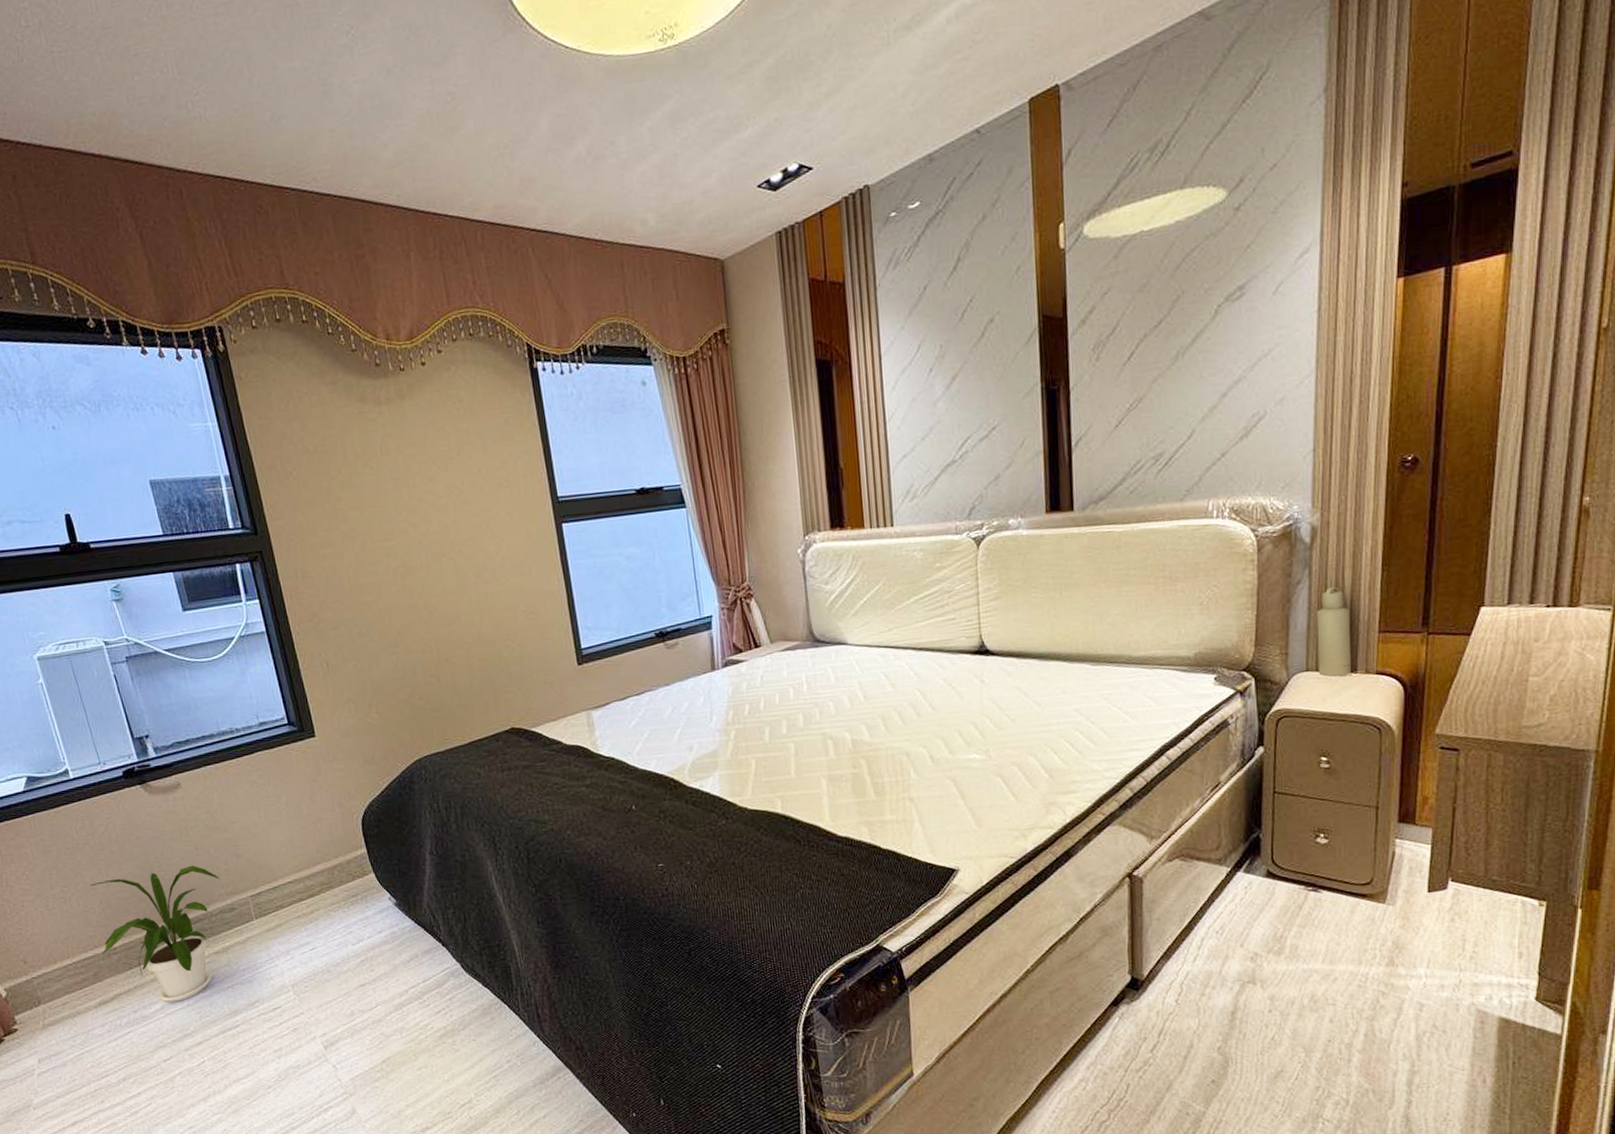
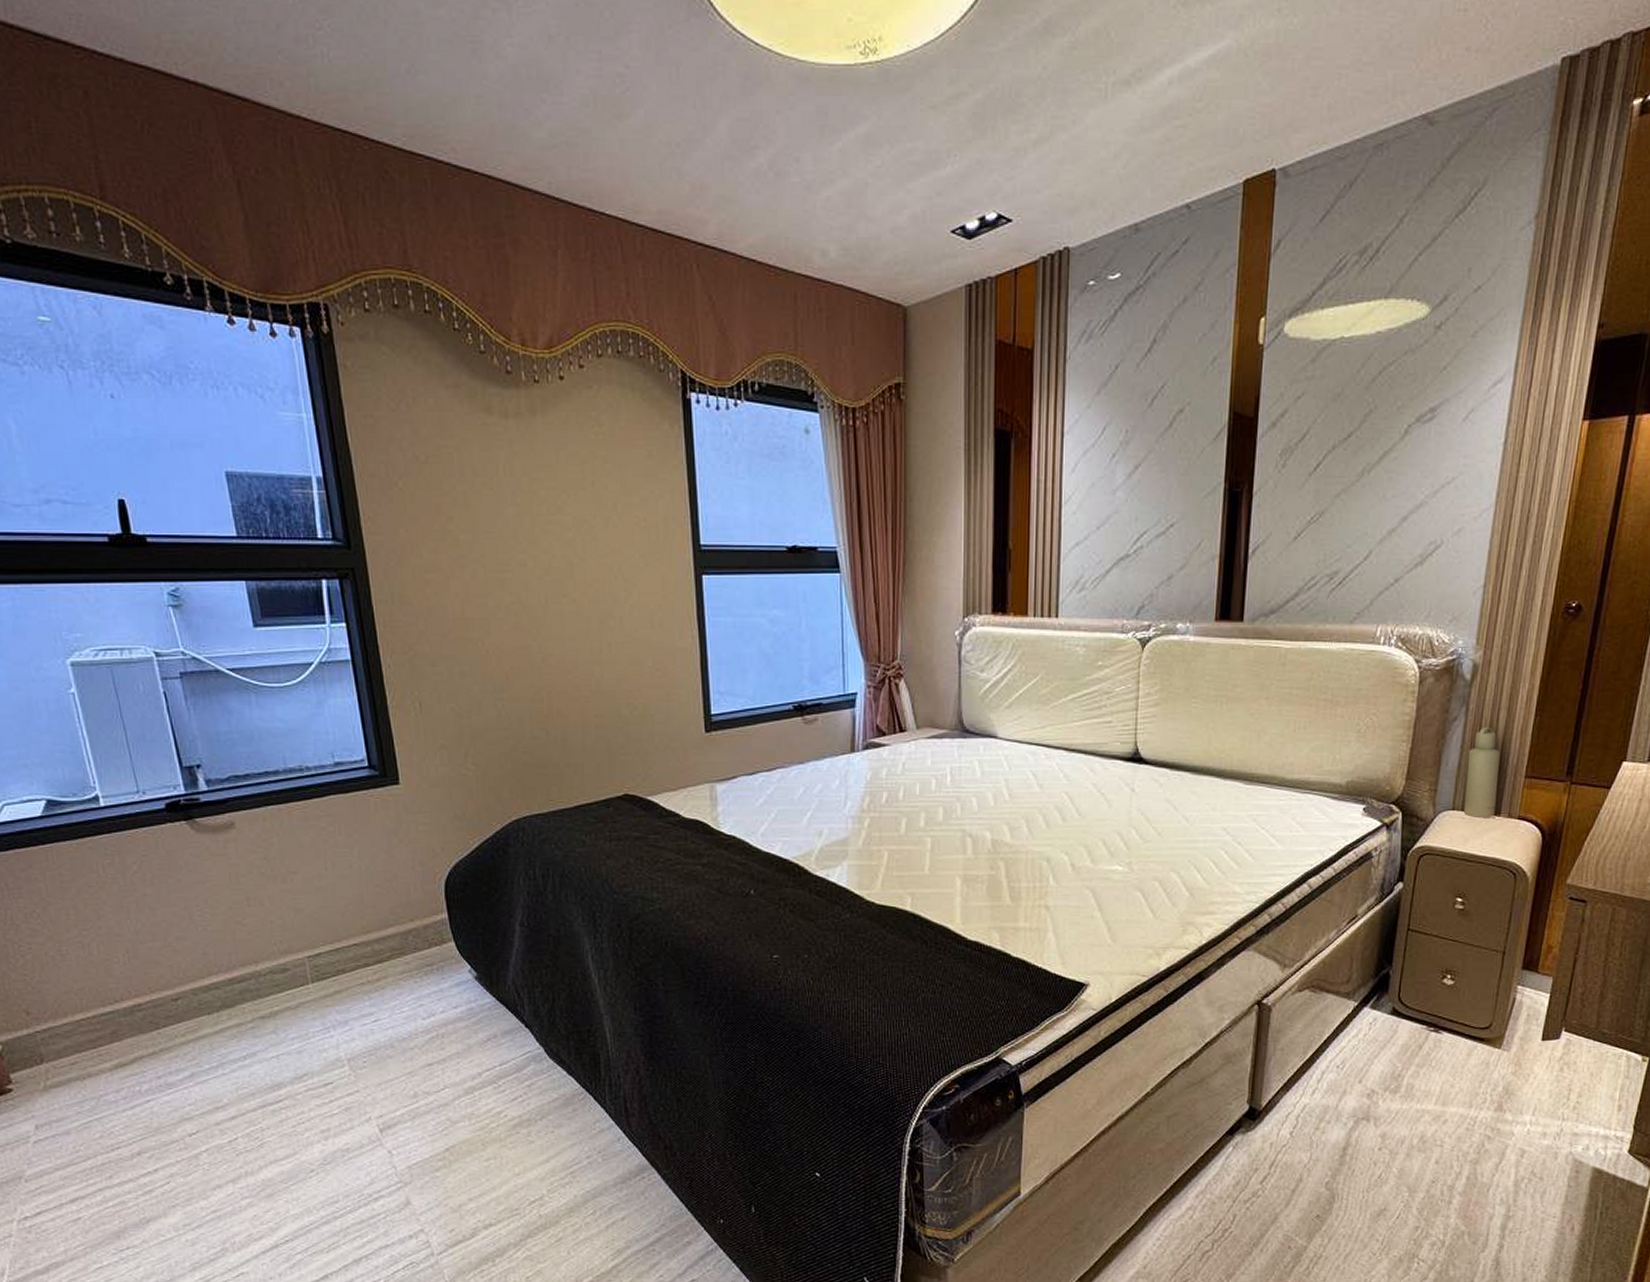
house plant: present [89,865,220,1003] -> none [114,917,273,1070]

